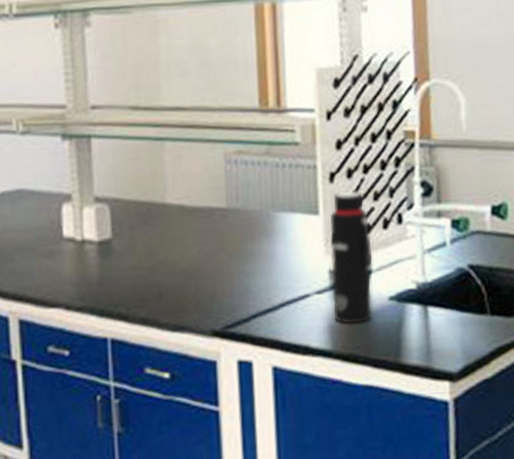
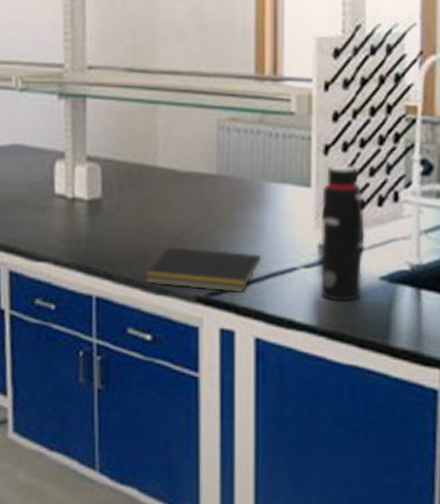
notepad: none [160,282,275,324] -> present [145,247,262,294]

